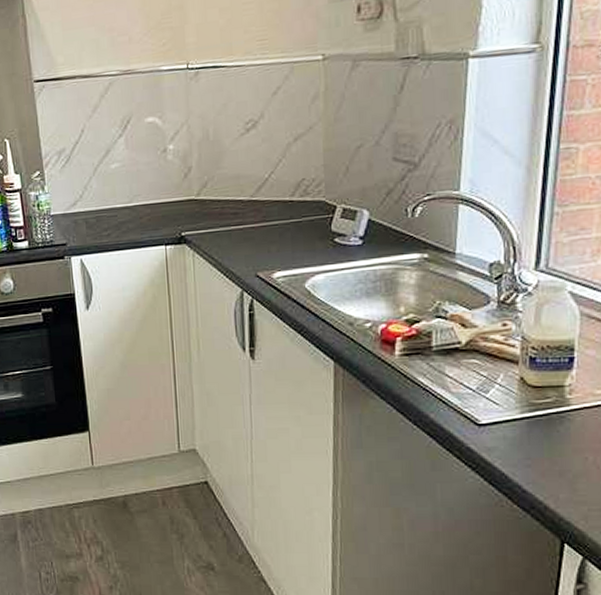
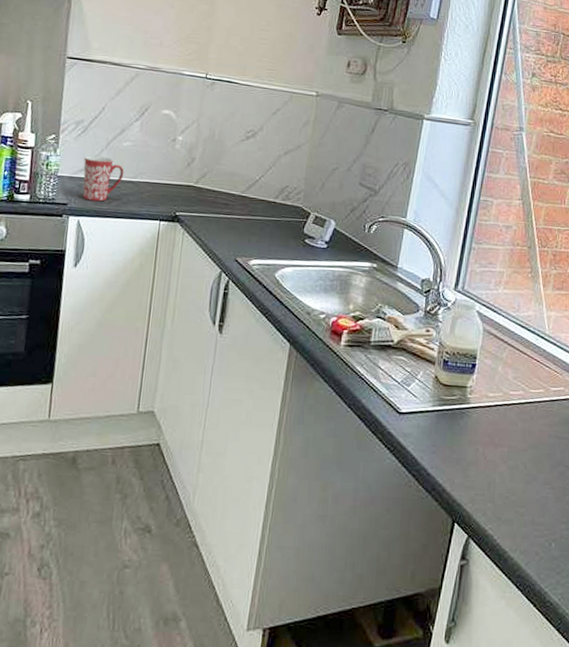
mug: none [73,184,118,237] -> present [83,155,124,202]

